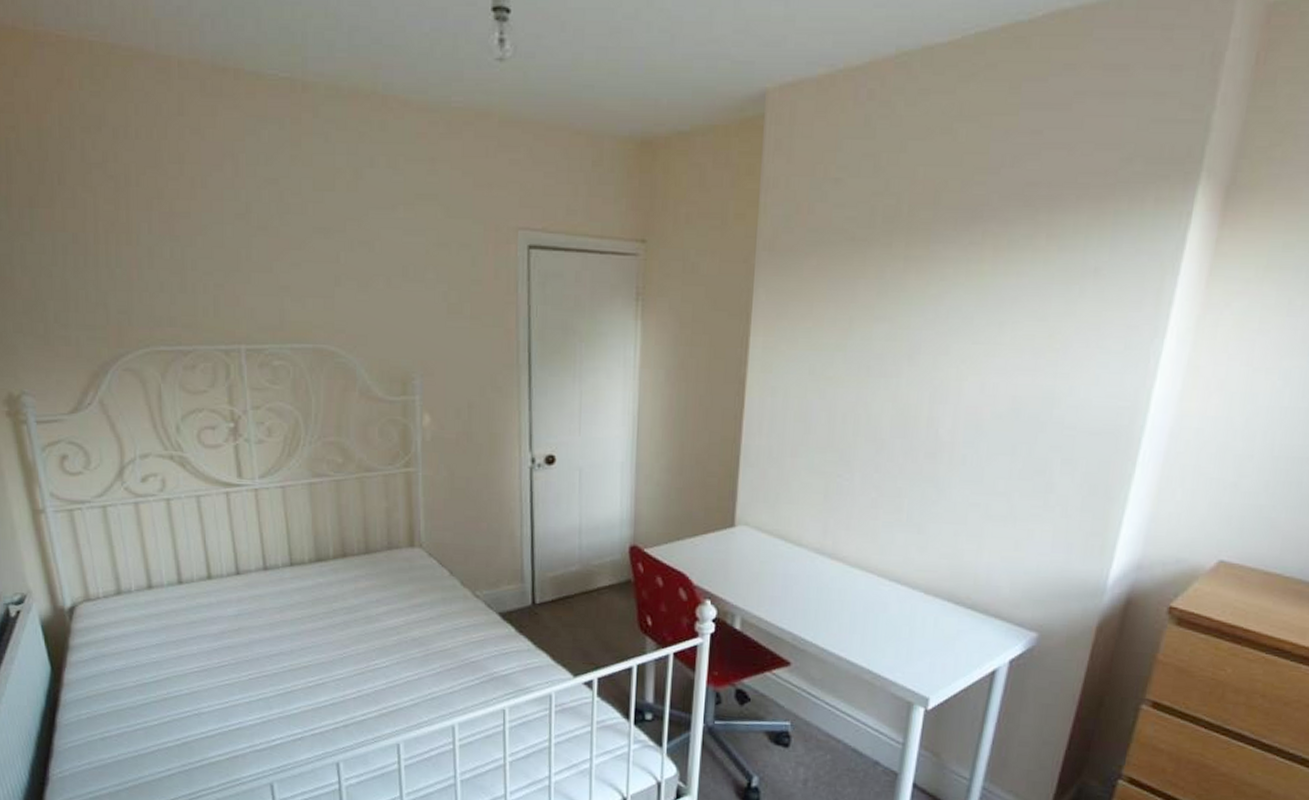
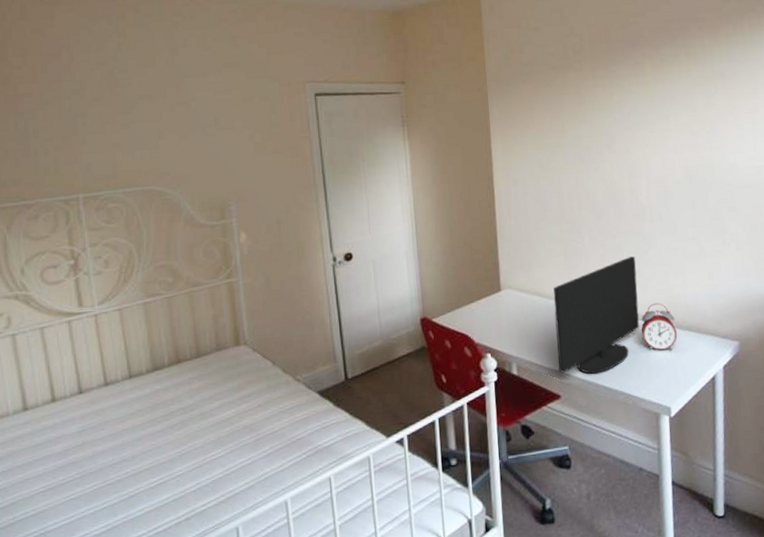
monitor: none [793,506,919,644] -> present [553,256,639,374]
alarm clock: none [909,569,957,630] -> present [641,302,677,350]

